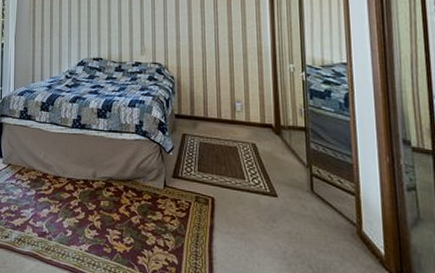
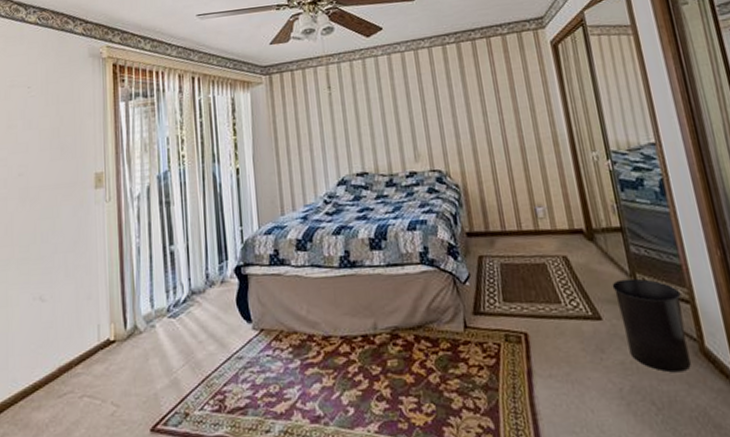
waste bin: none [290,168,349,248] -> present [612,278,691,373]

